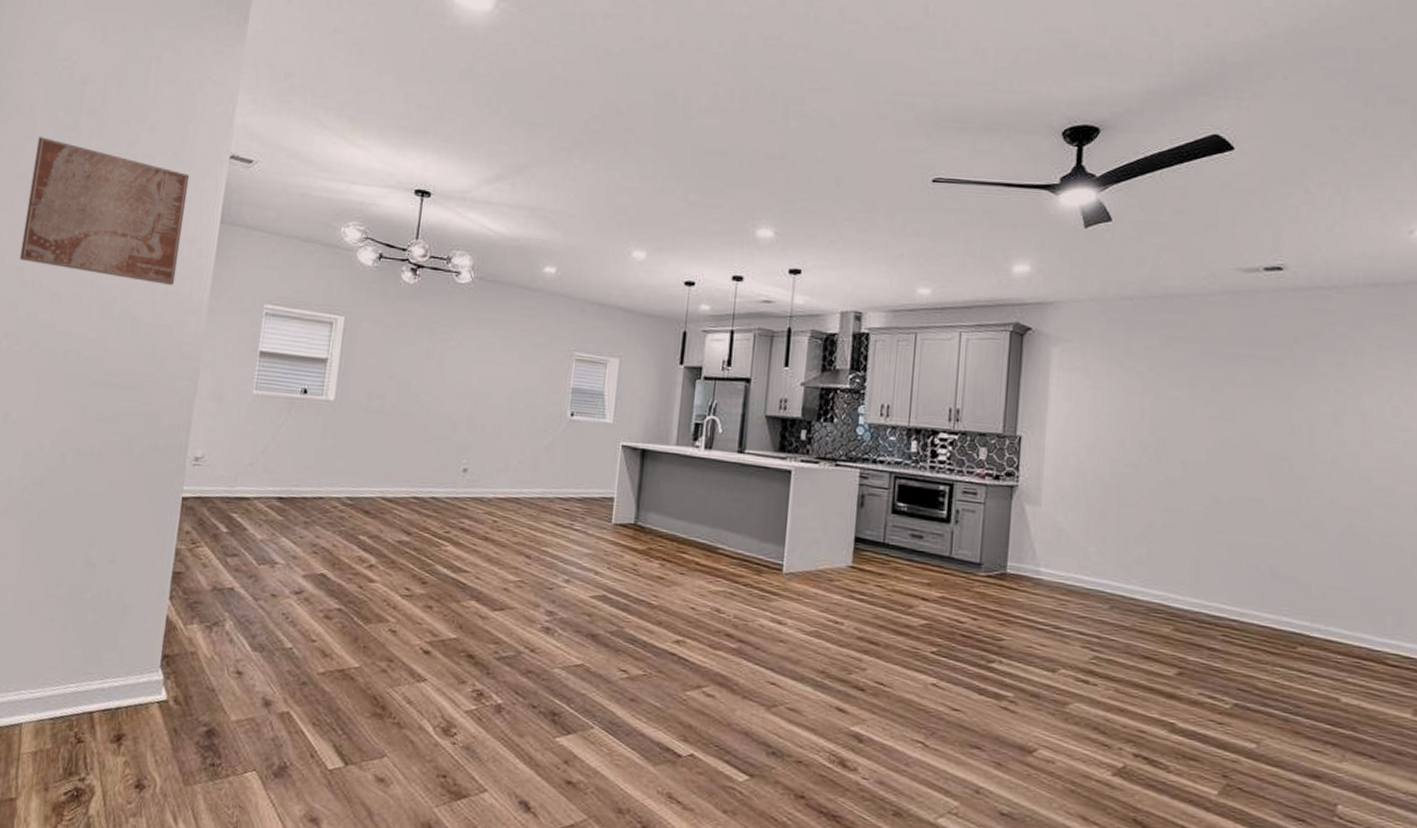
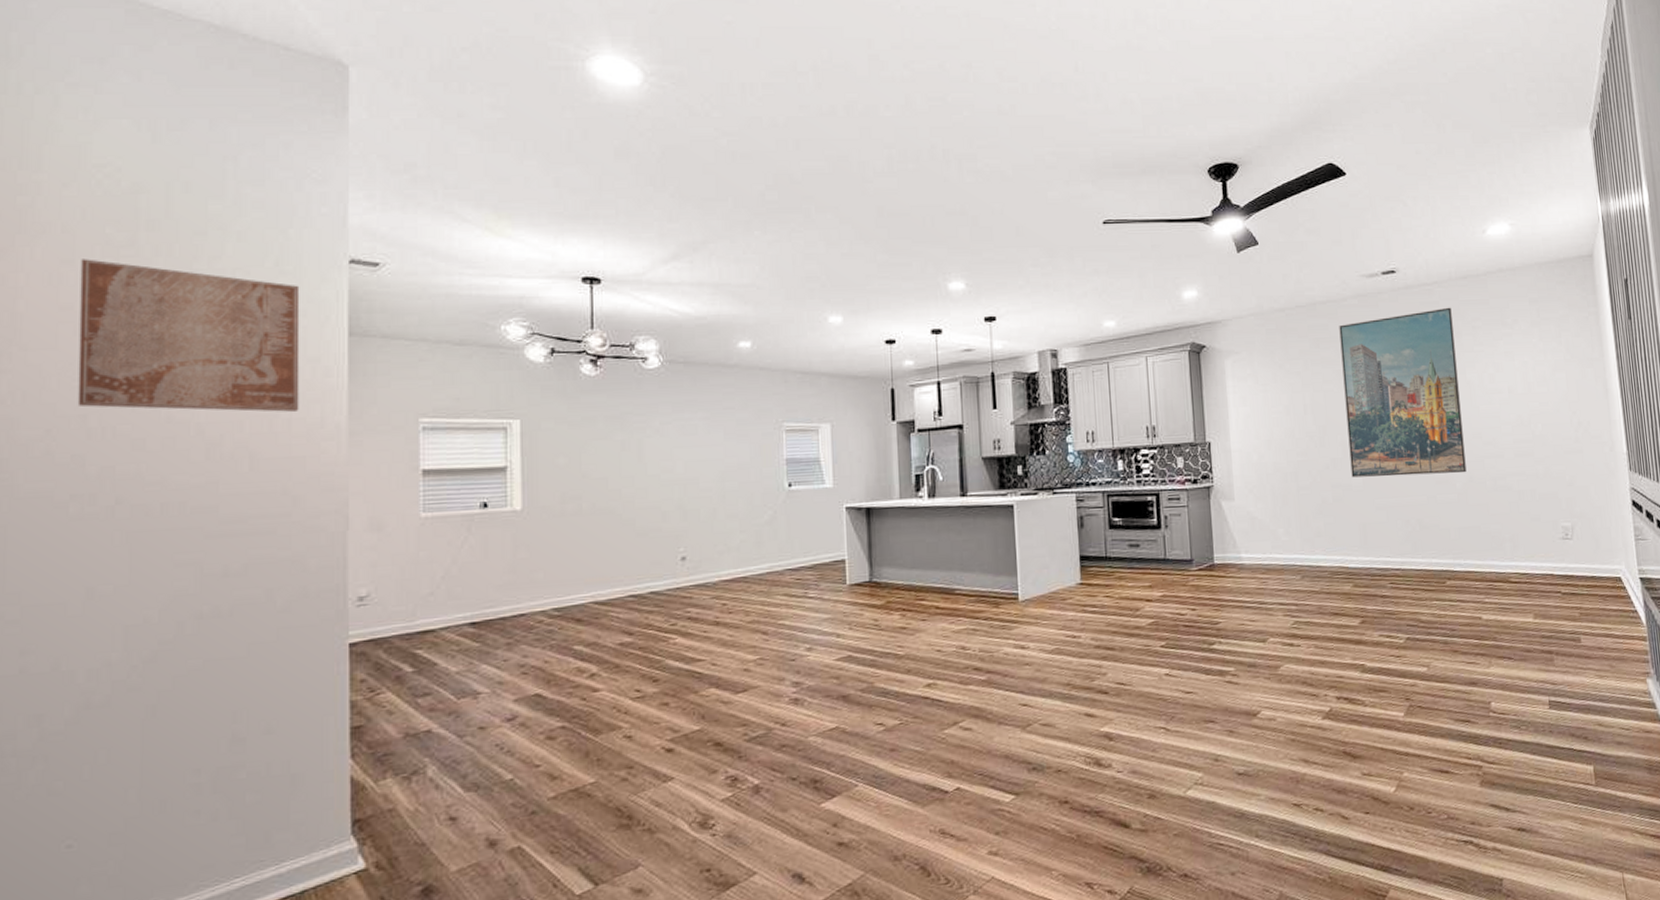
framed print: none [1190,318,1352,521] -> present [1339,307,1467,478]

